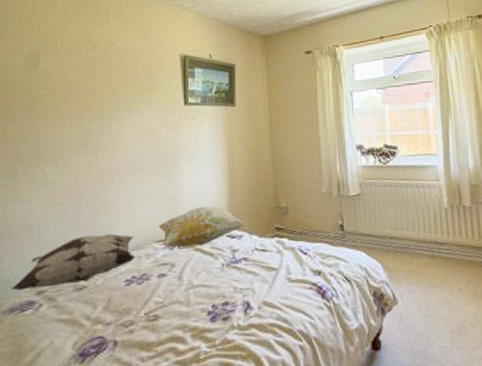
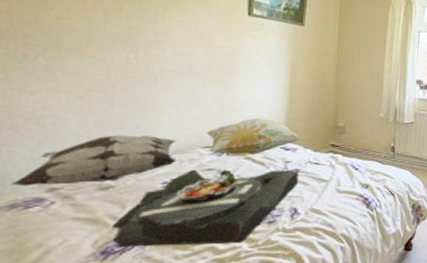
serving tray: none [86,259,247,348] -> present [111,169,299,247]

